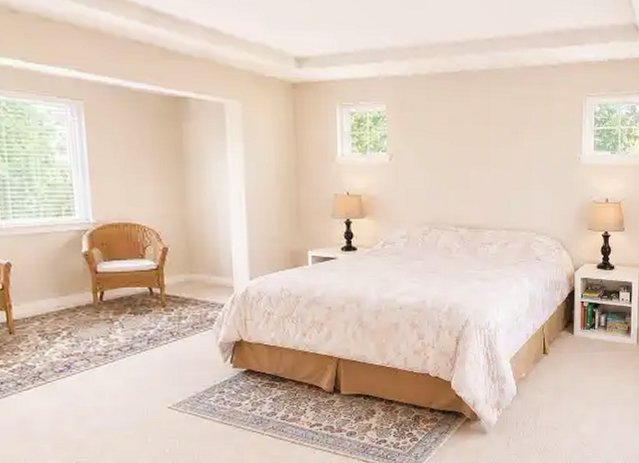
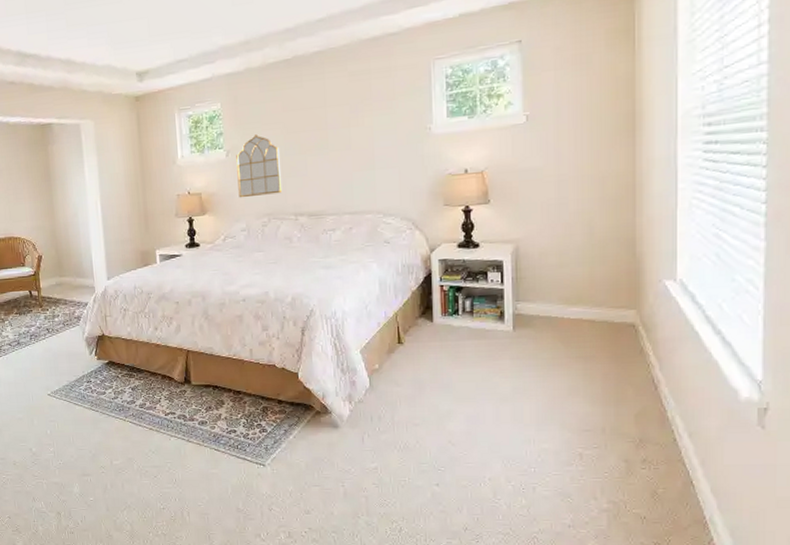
mirror: none [399,142,445,205] -> present [236,134,283,198]

